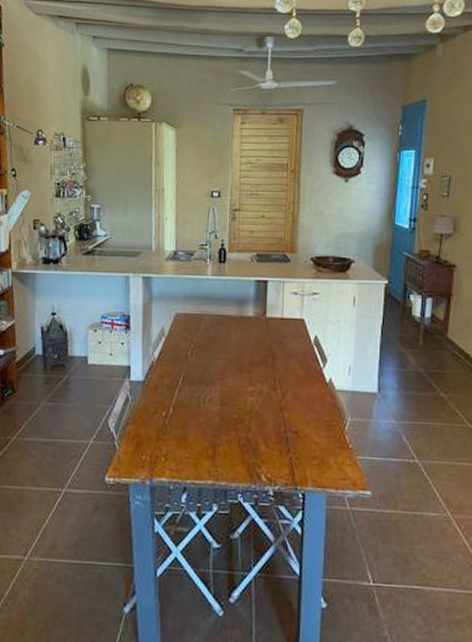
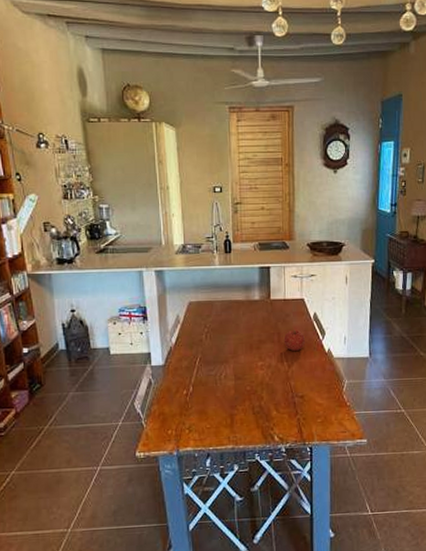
fruit: none [278,353,304,378] -> present [283,329,306,351]

